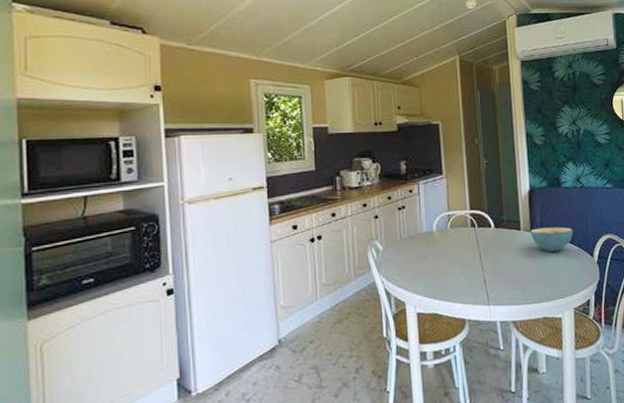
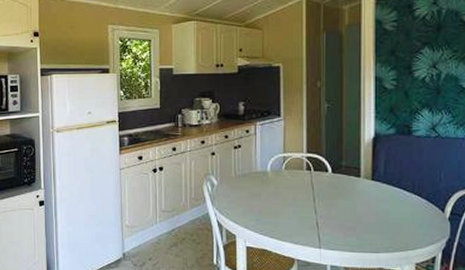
cereal bowl: present [530,227,573,252] -> none [372,177,422,203]

